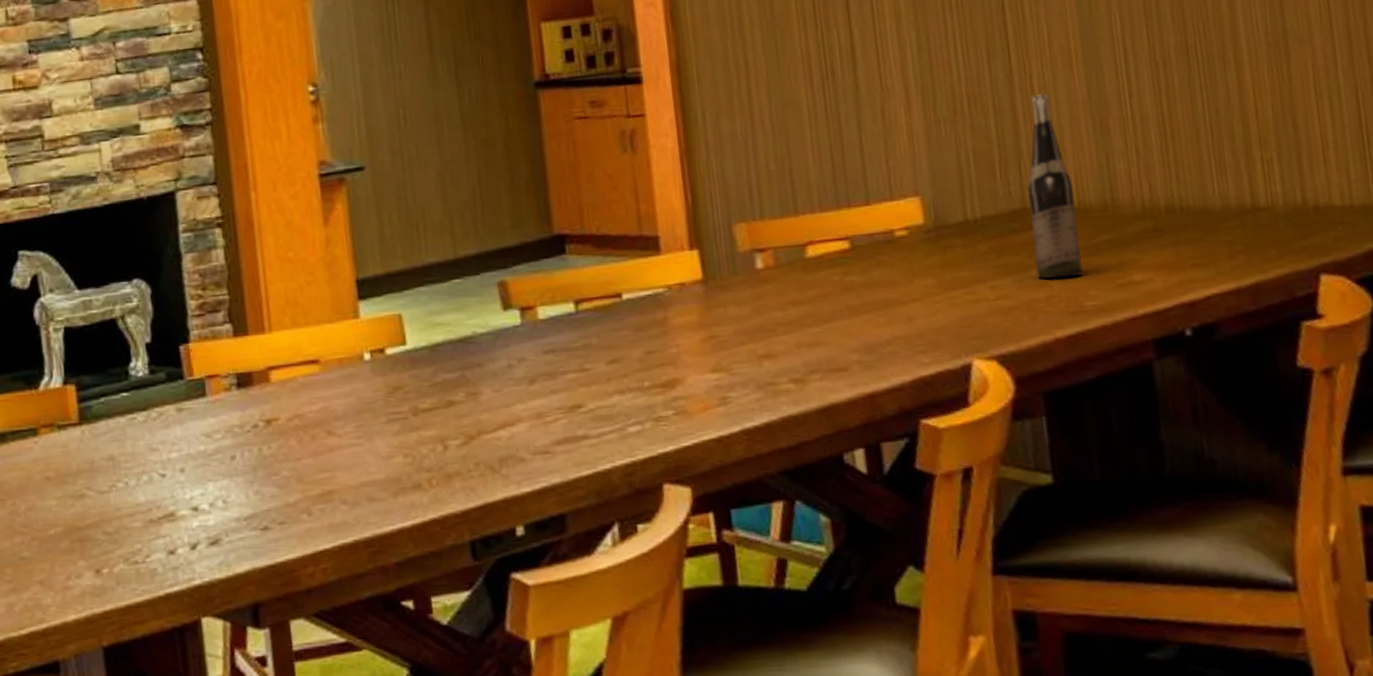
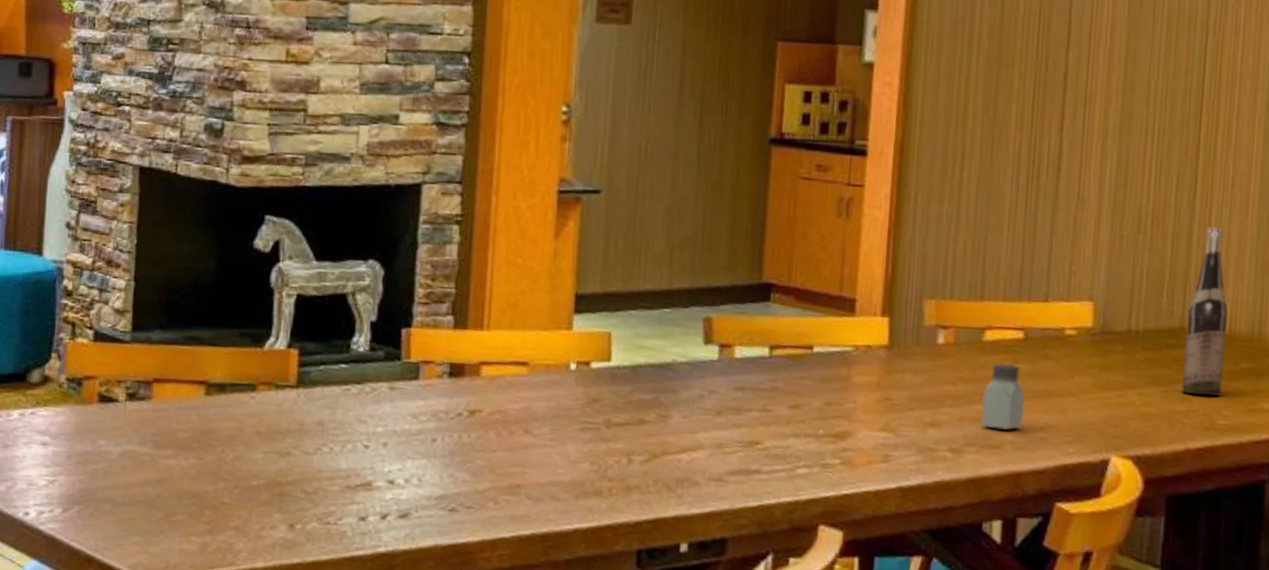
saltshaker: none [817,278,867,351] -> present [981,363,1025,431]

